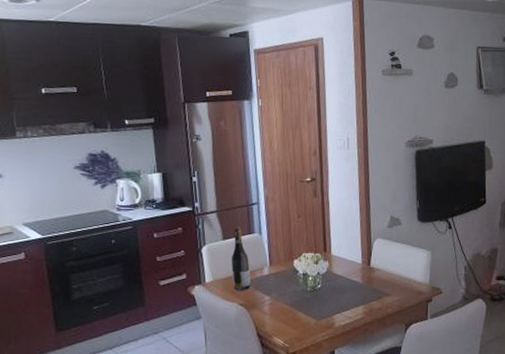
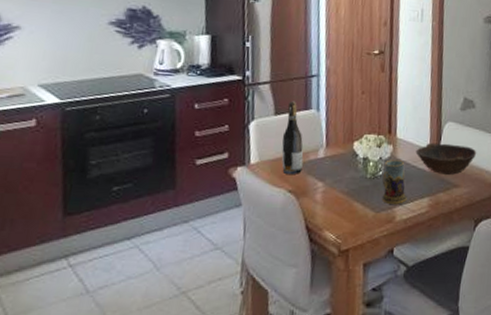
mug: none [321,274,344,312] -> present [381,160,407,204]
bowl: none [349,257,405,286] -> present [415,142,477,176]

